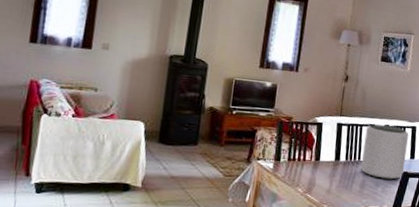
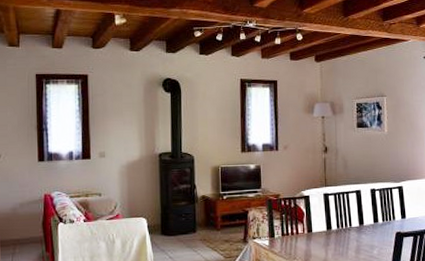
plant pot: present [360,124,409,180] -> none [352,188,397,242]

